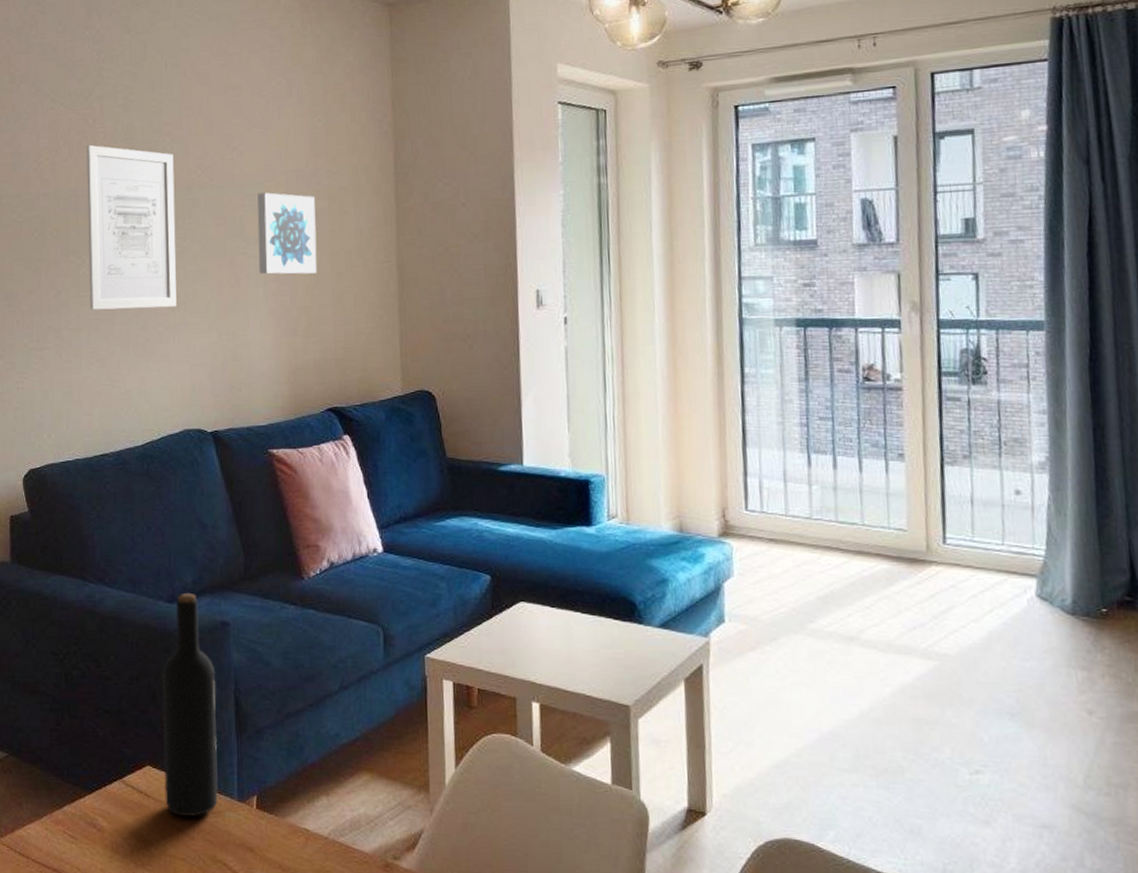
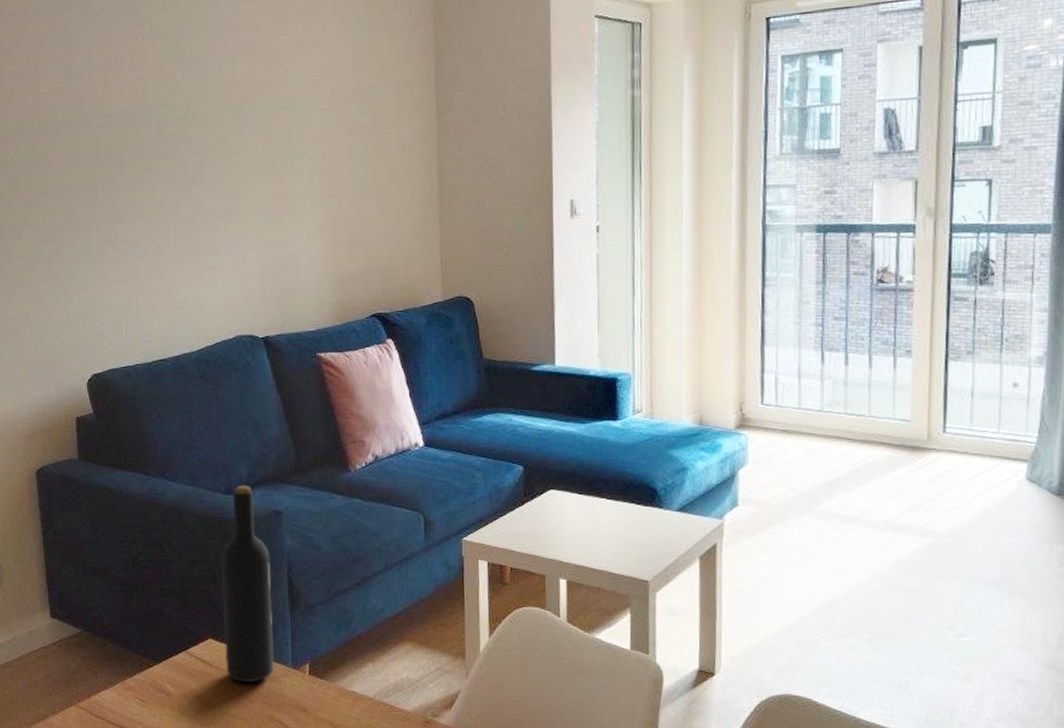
wall art: present [86,144,177,310] -> none [137,63,228,224]
wall art: present [257,192,317,275] -> none [303,108,362,188]

